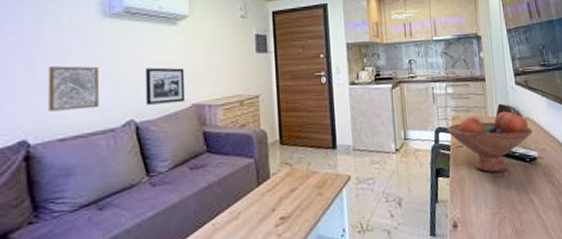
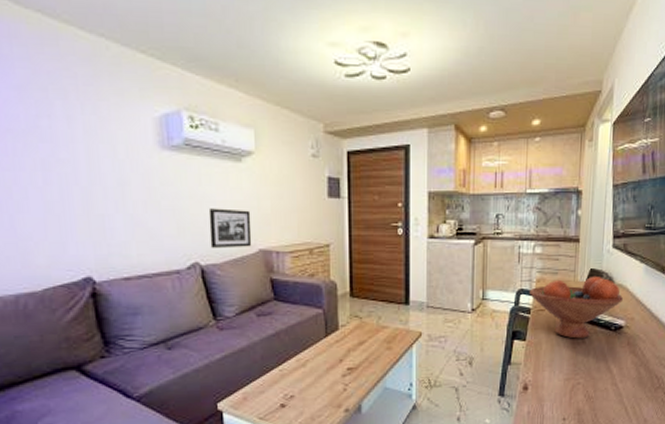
wall art: present [48,66,99,112] -> none [107,202,162,249]

